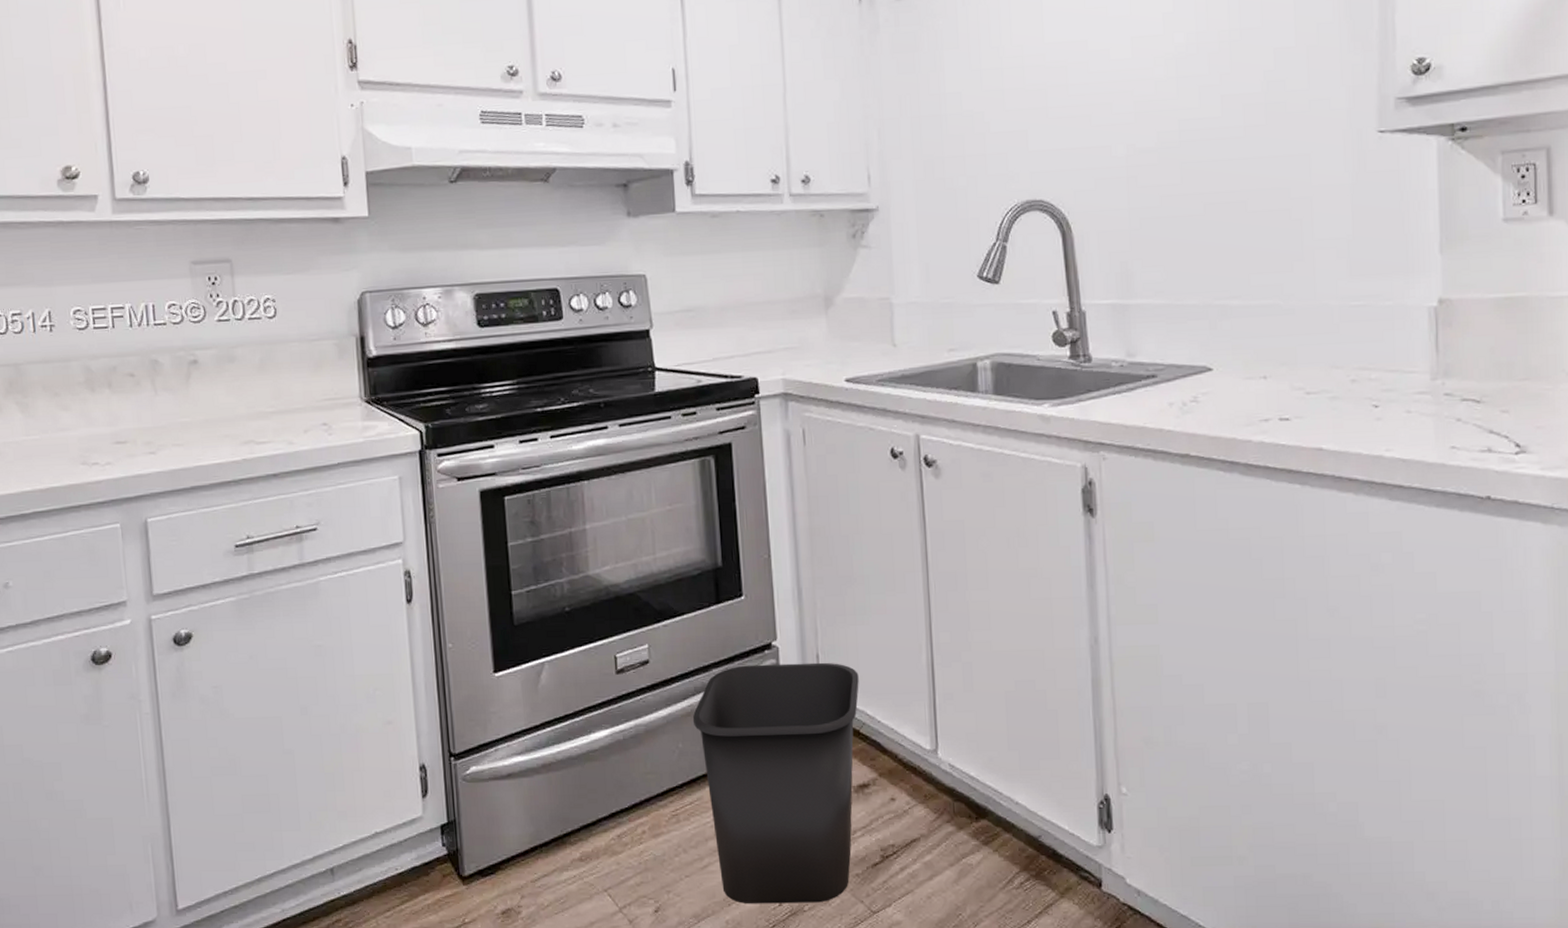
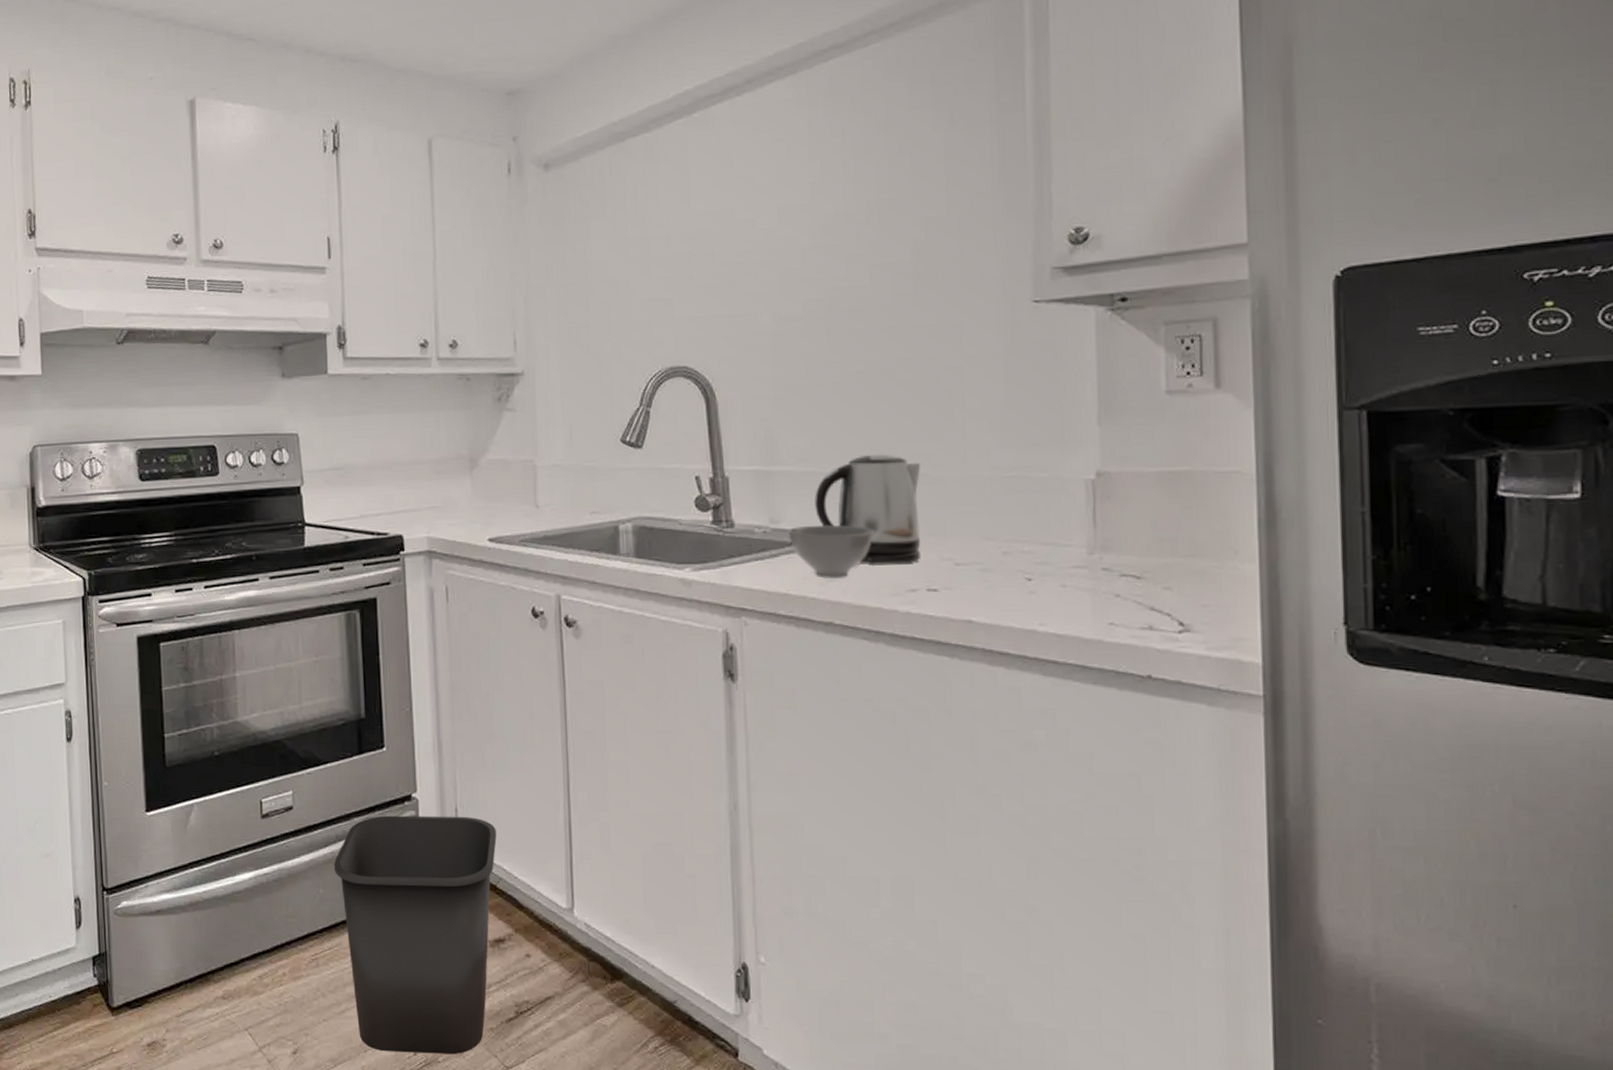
bowl: none [1143,357,1228,411] -> present [787,524,874,579]
kettle: none [1170,285,1274,395] -> present [815,454,922,564]

